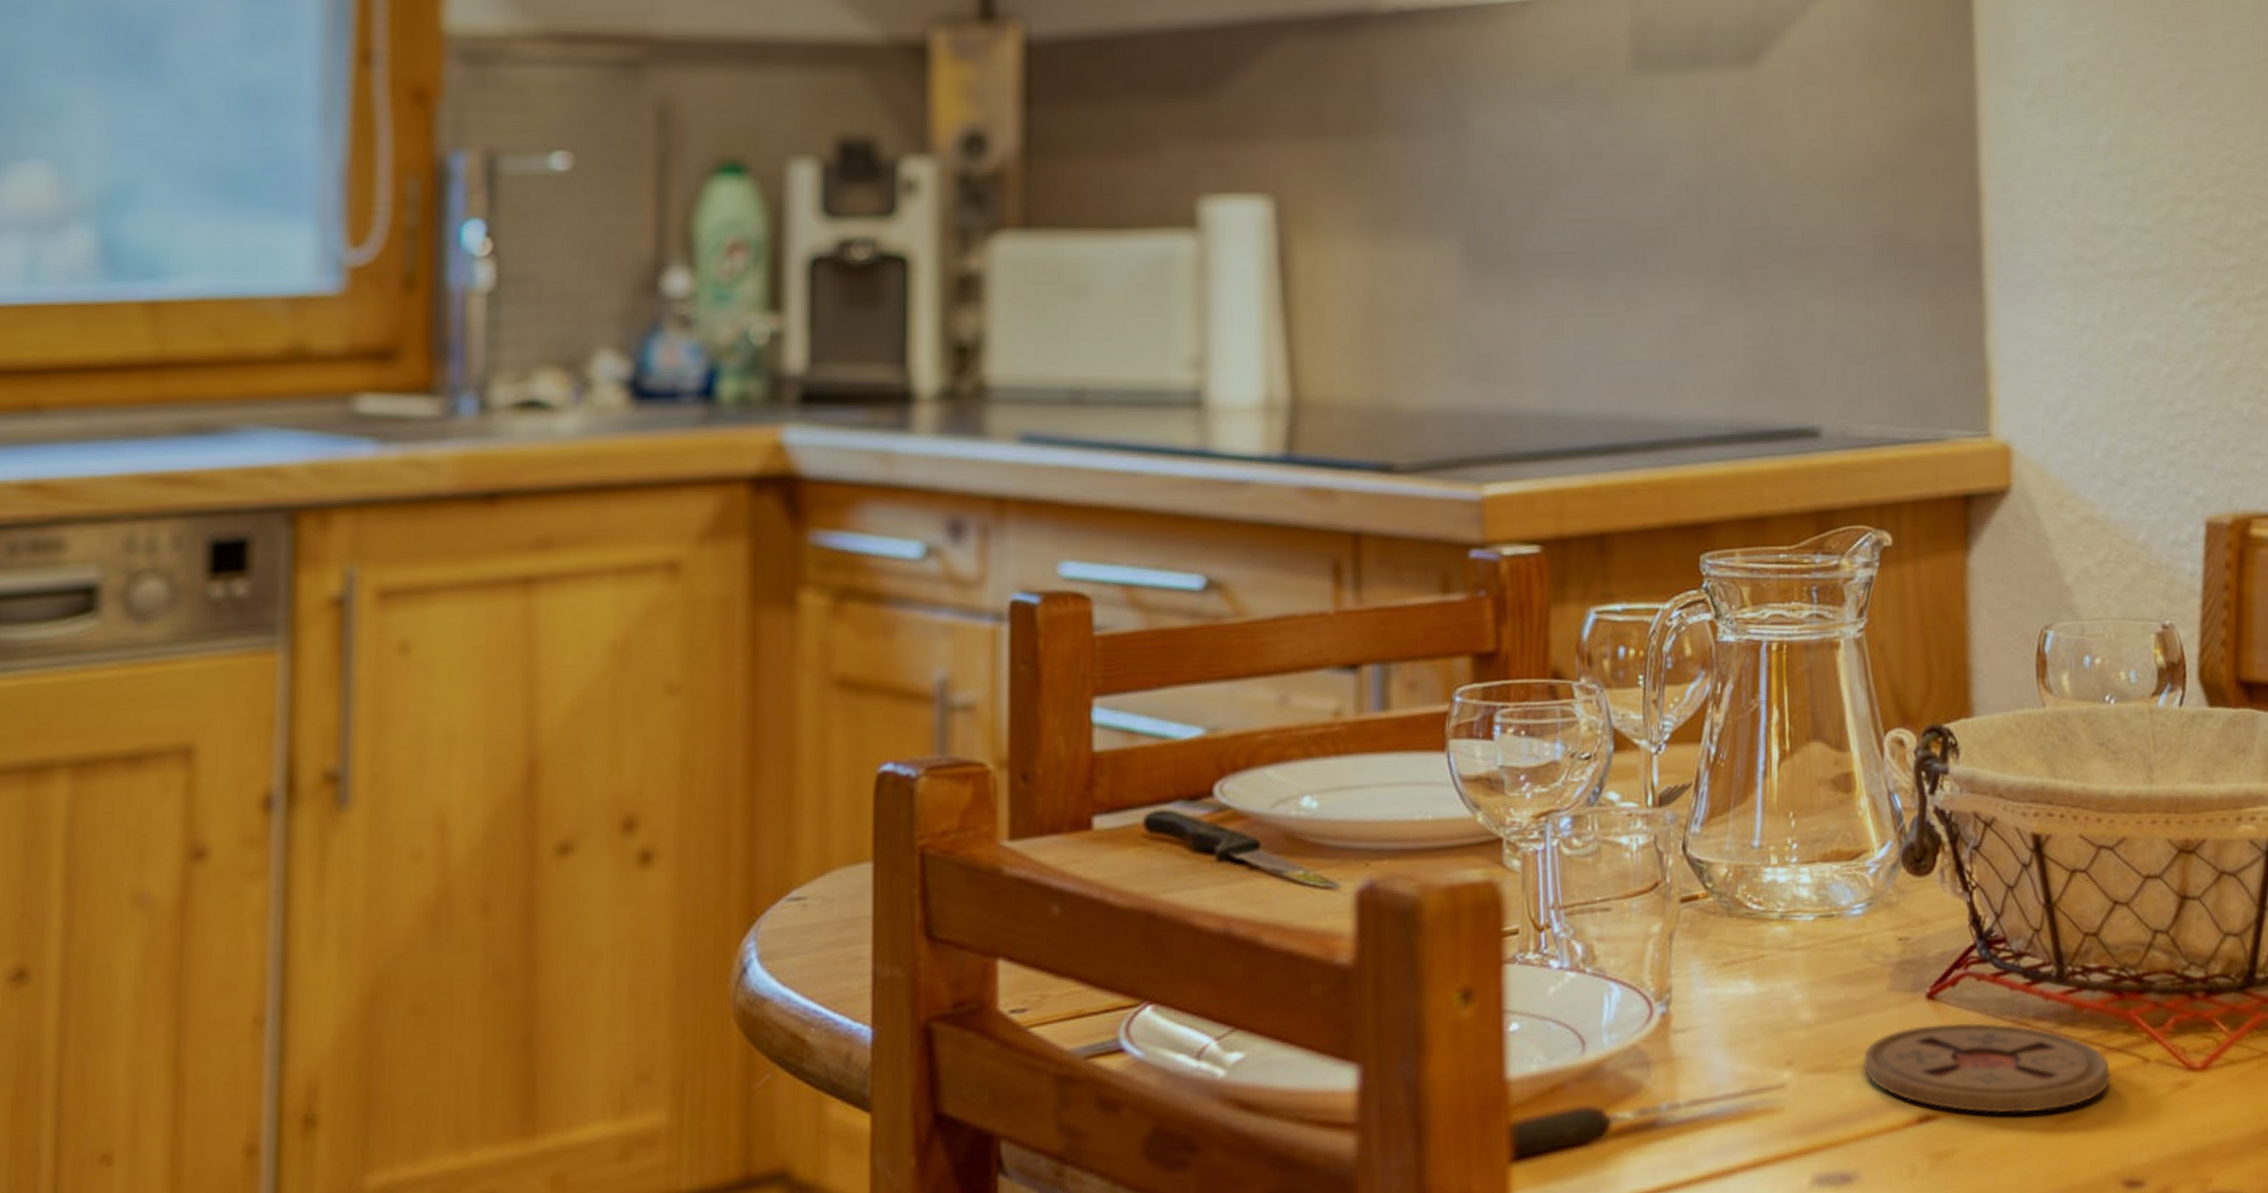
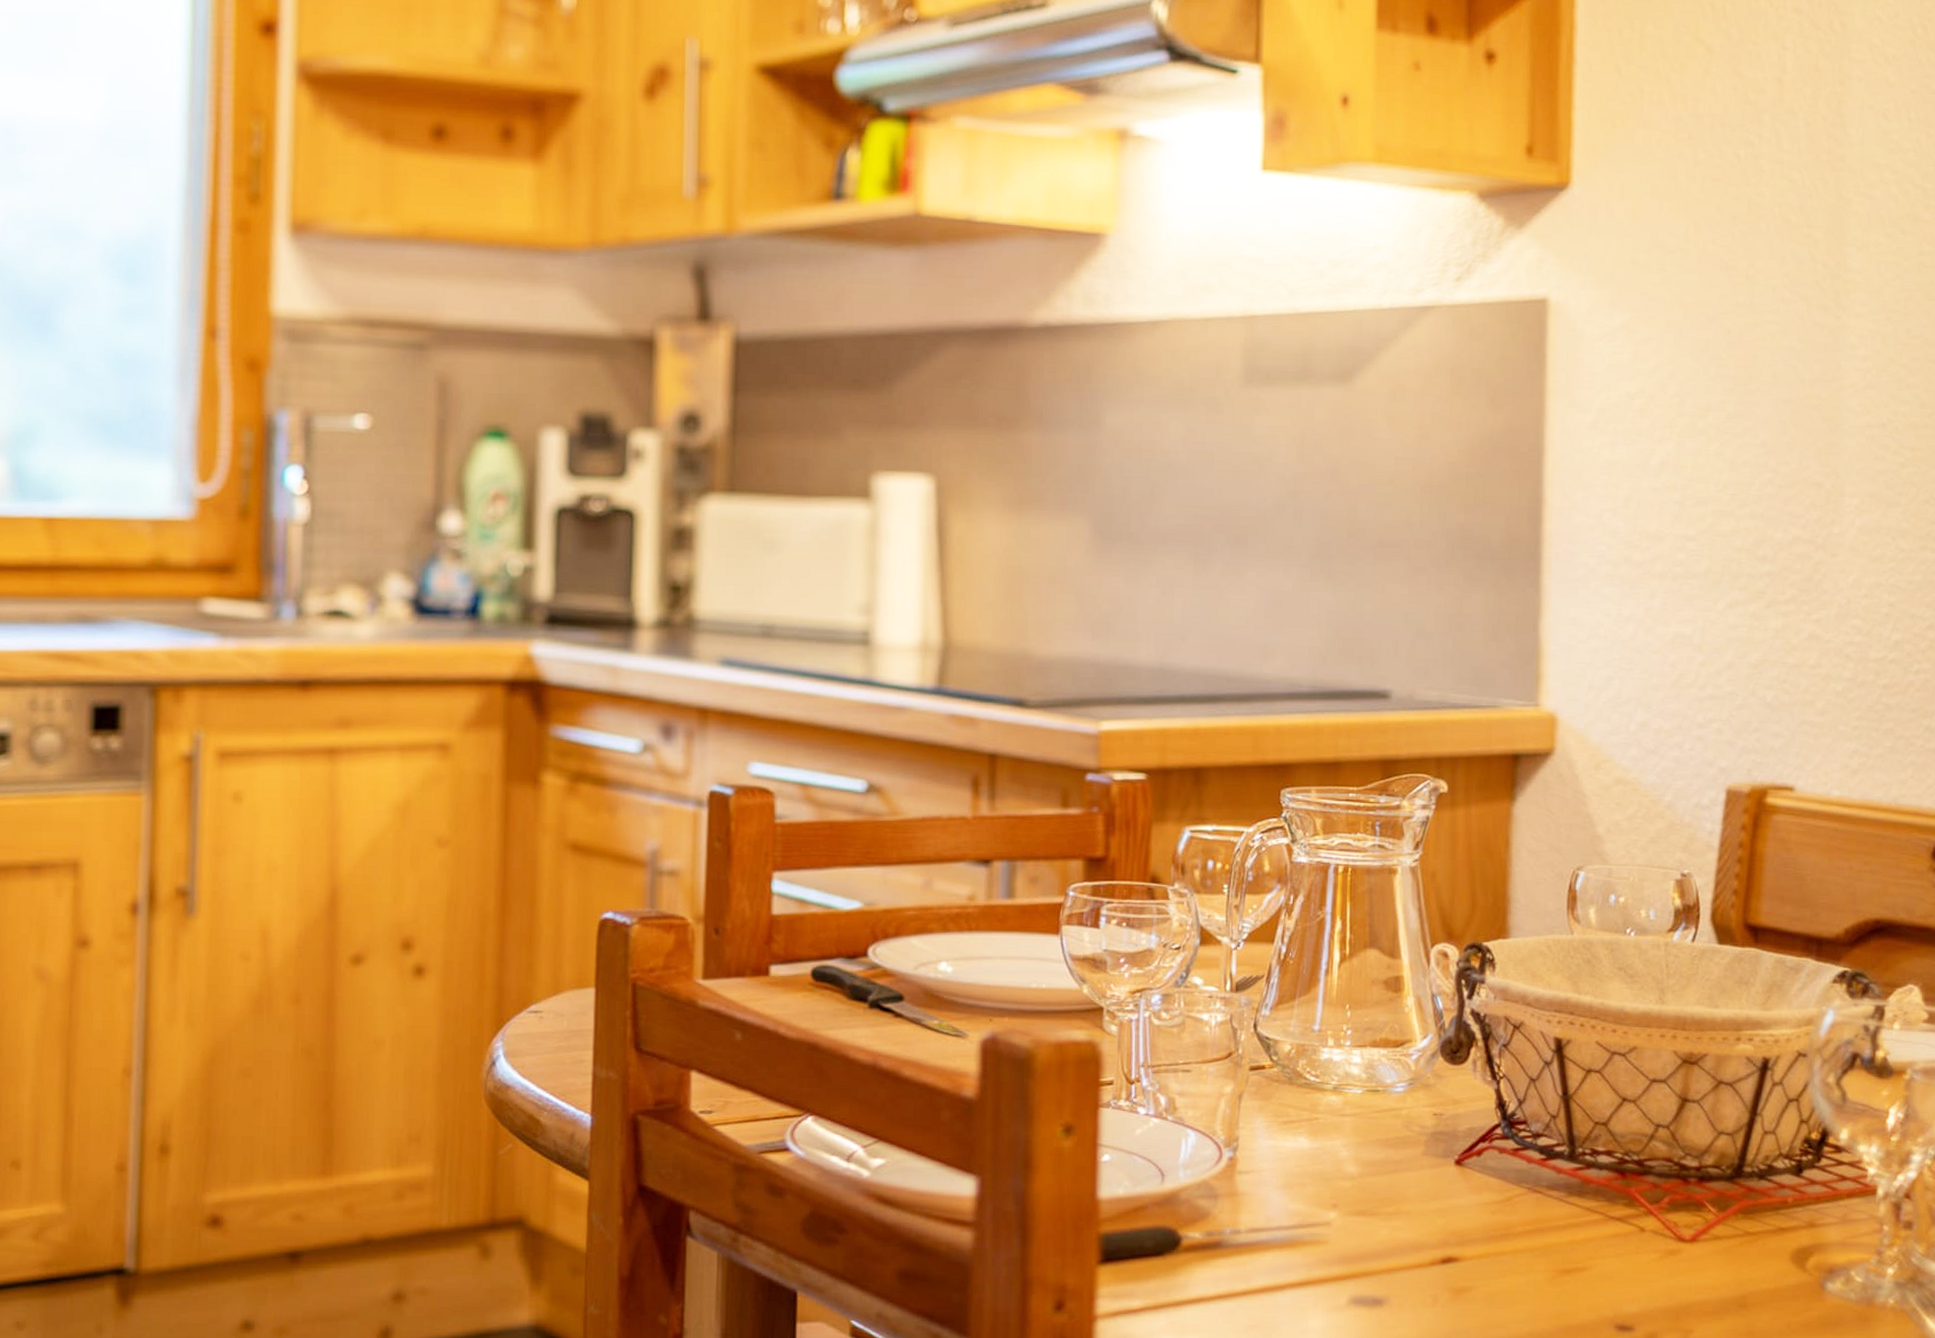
coaster: present [1864,1022,2110,1114] -> none [1398,1186,1610,1263]

